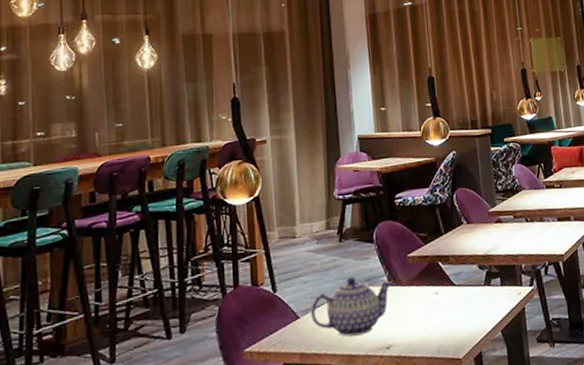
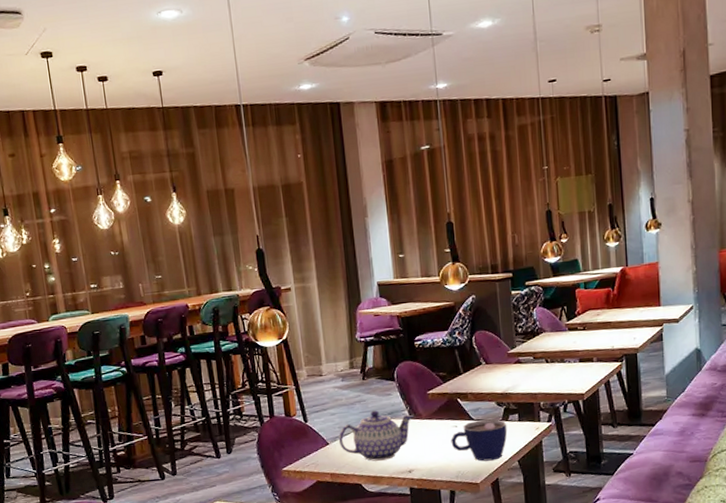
cup: none [432,284,490,333] -> present [451,419,508,462]

